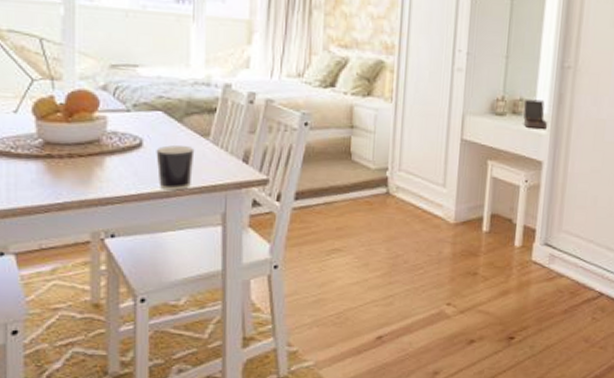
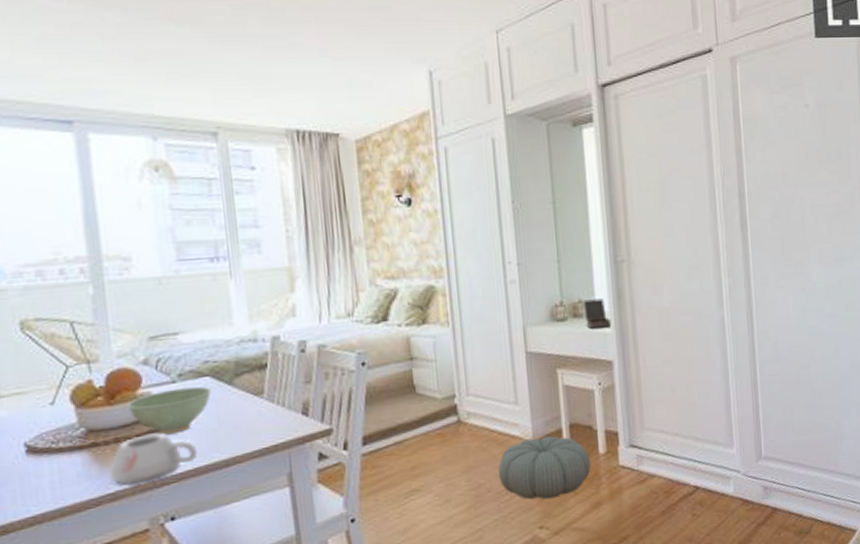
cup: none [59,155,142,199] -> present [108,433,198,485]
bowl: none [83,117,161,159] -> present [127,386,211,435]
mug: present [156,145,195,191] -> none [208,408,251,459]
pouf: none [416,221,506,280] -> present [498,435,591,500]

